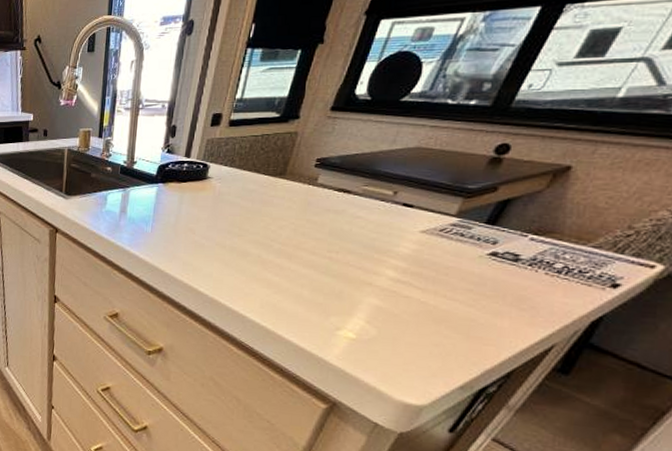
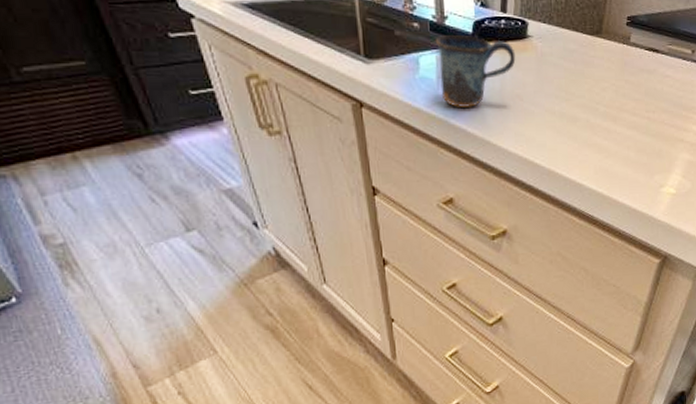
mug: none [121,177,194,237] -> present [435,35,516,107]

